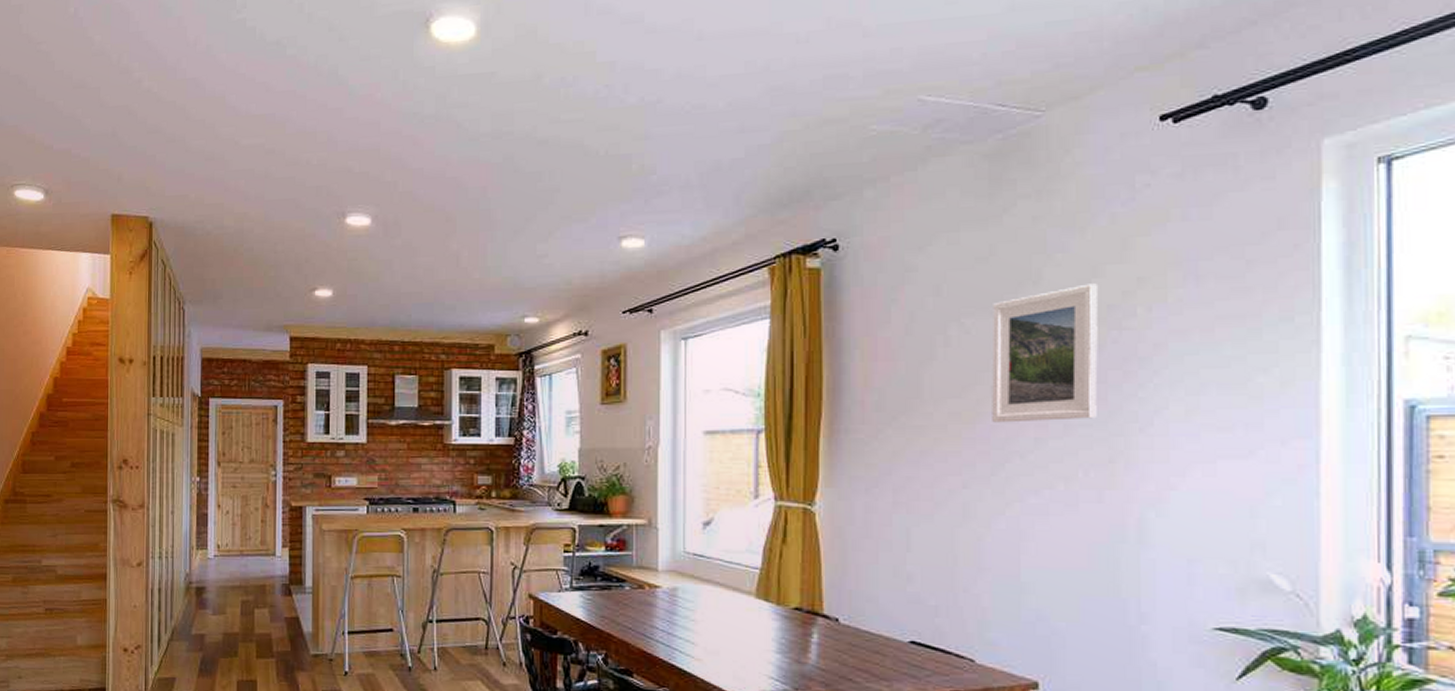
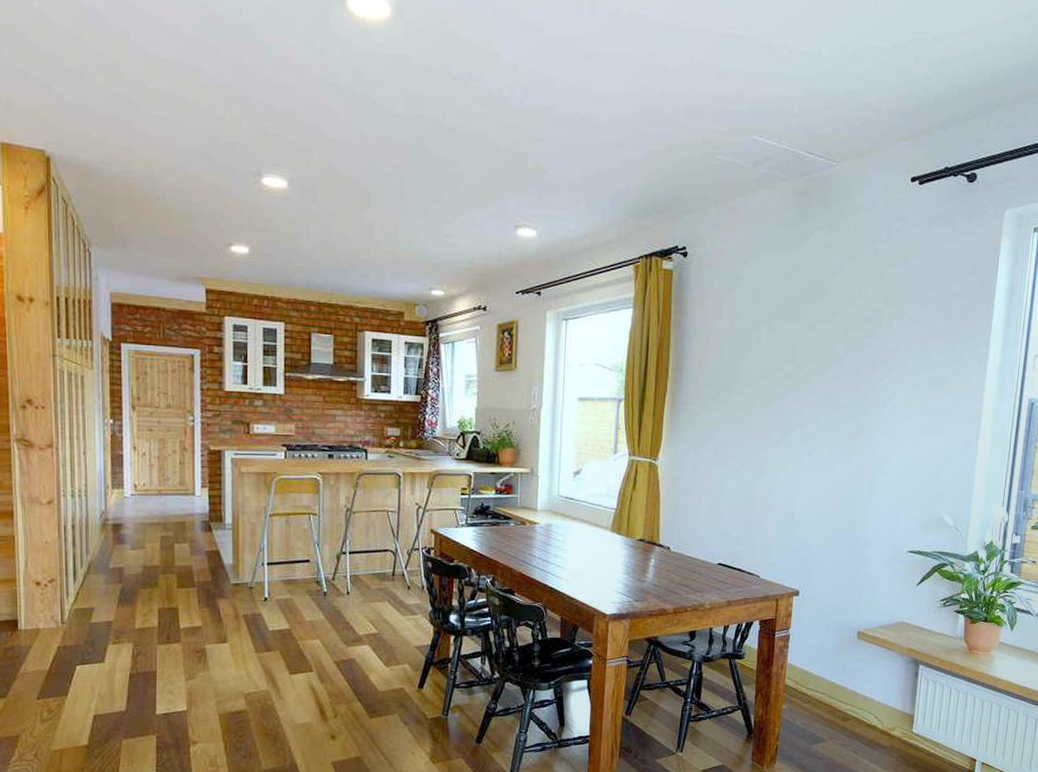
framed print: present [992,283,1098,423] -> none [784,301,861,402]

